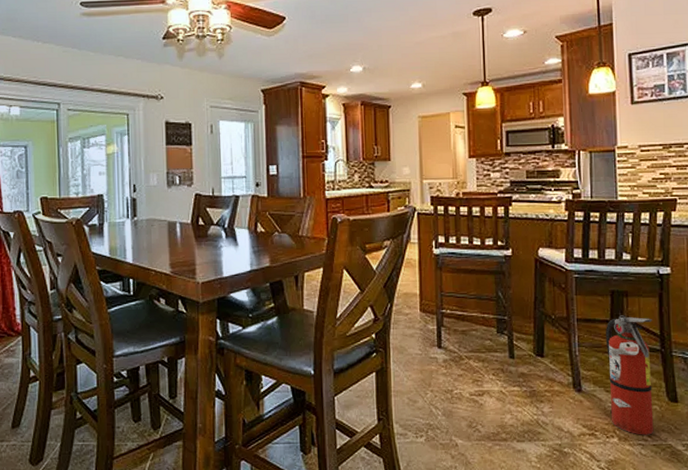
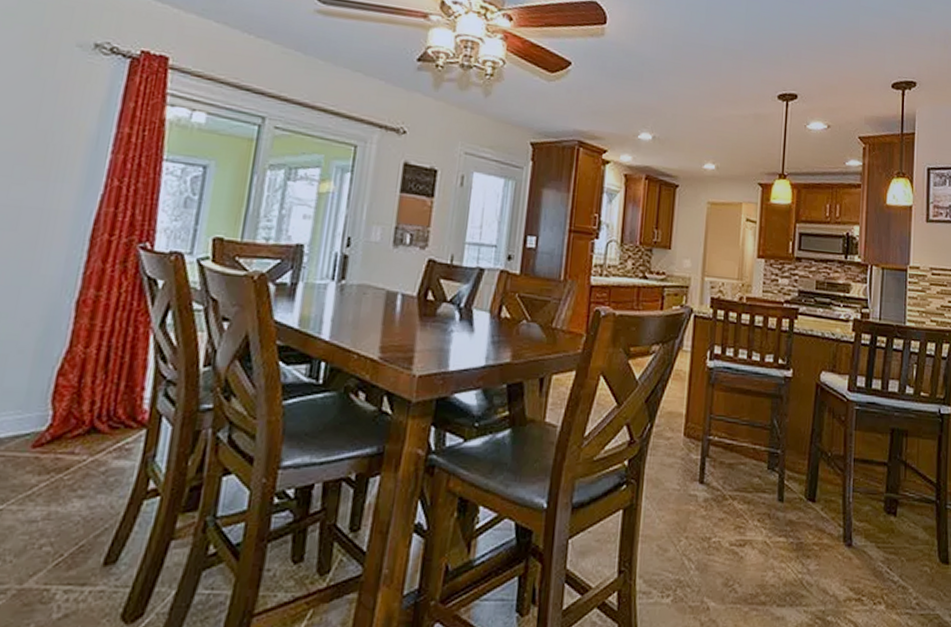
fire extinguisher: present [606,315,654,435] -> none [880,458,931,602]

